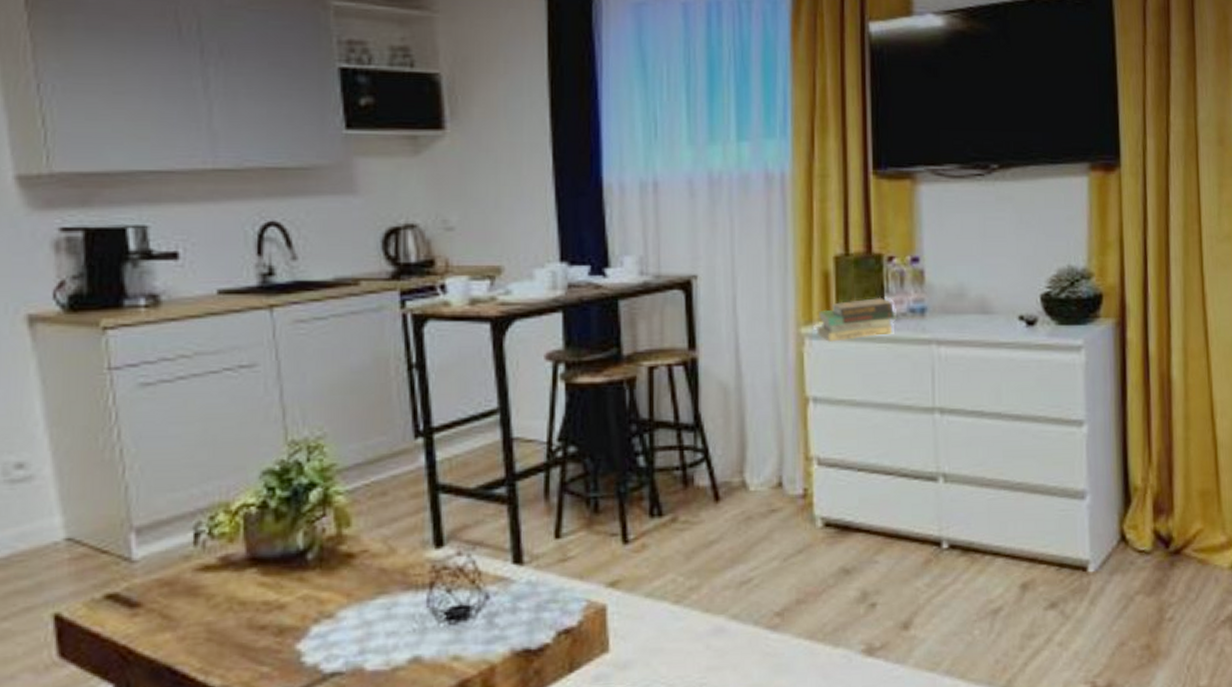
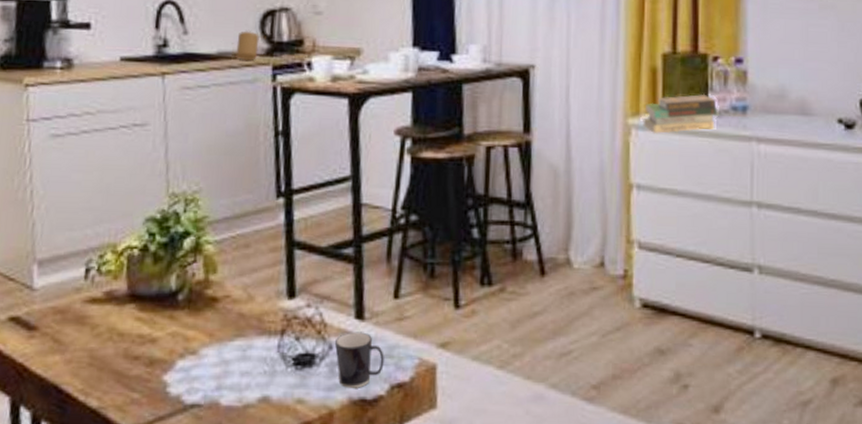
canister: none [350,252,390,287] -> present [231,31,266,61]
mug: none [491,577,548,639] -> present [334,331,384,388]

